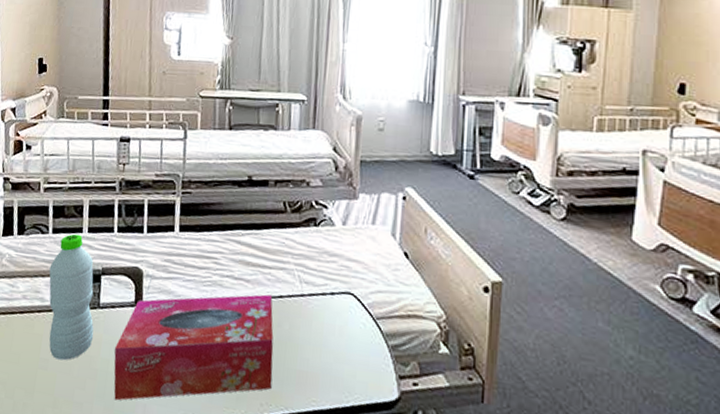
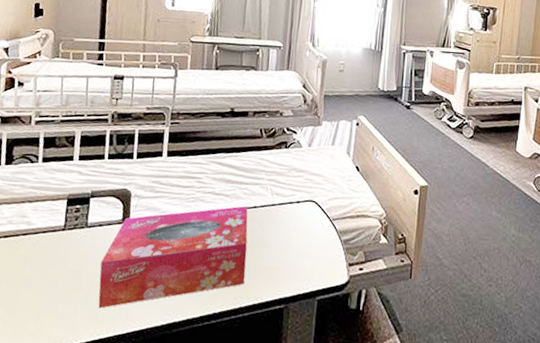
water bottle: present [49,234,94,361] -> none [34,162,83,278]

